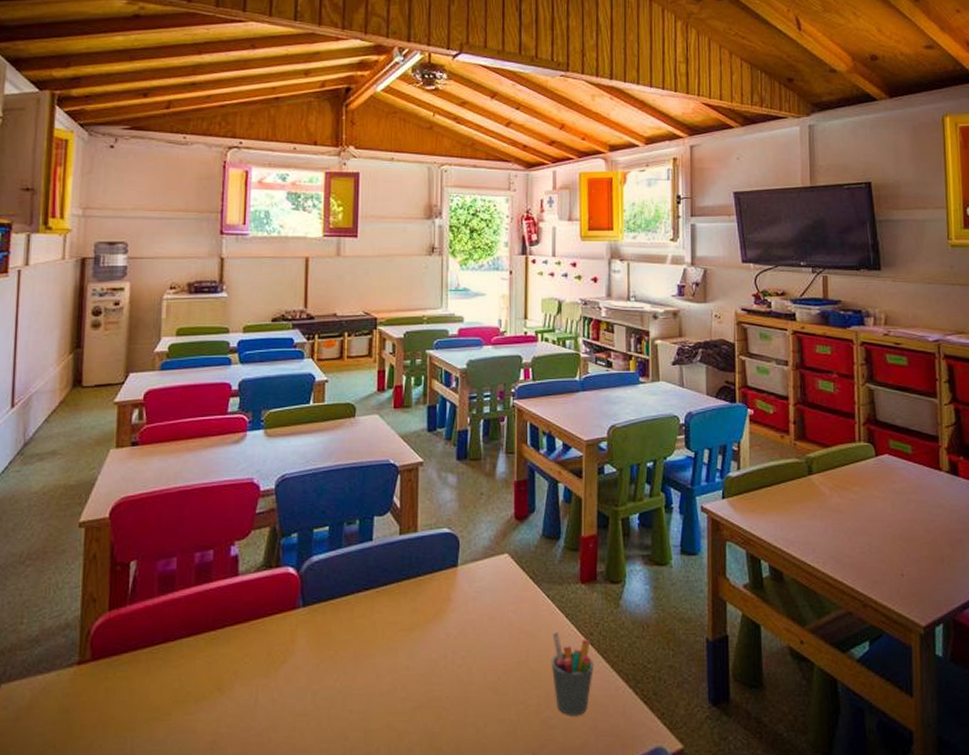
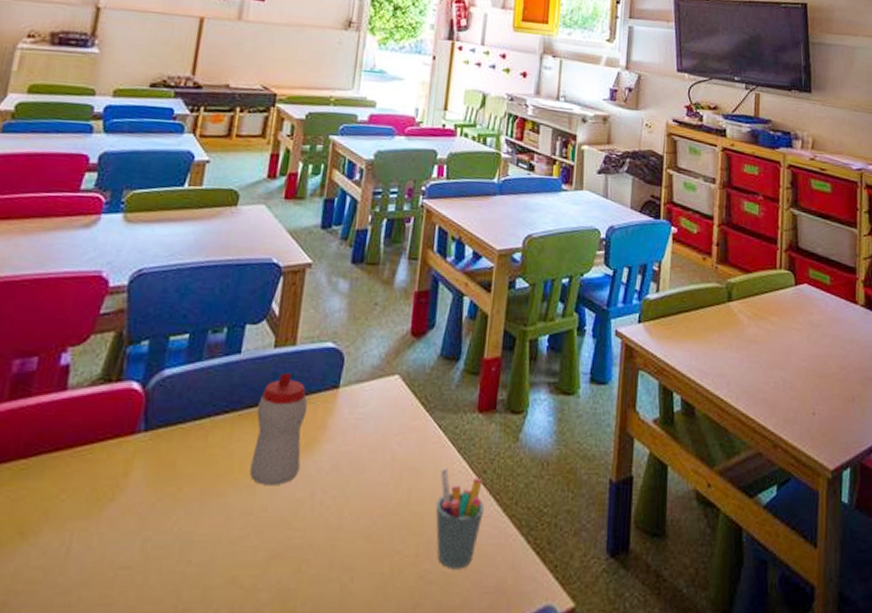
sippy cup: none [391,555,433,649] -> present [249,373,308,486]

